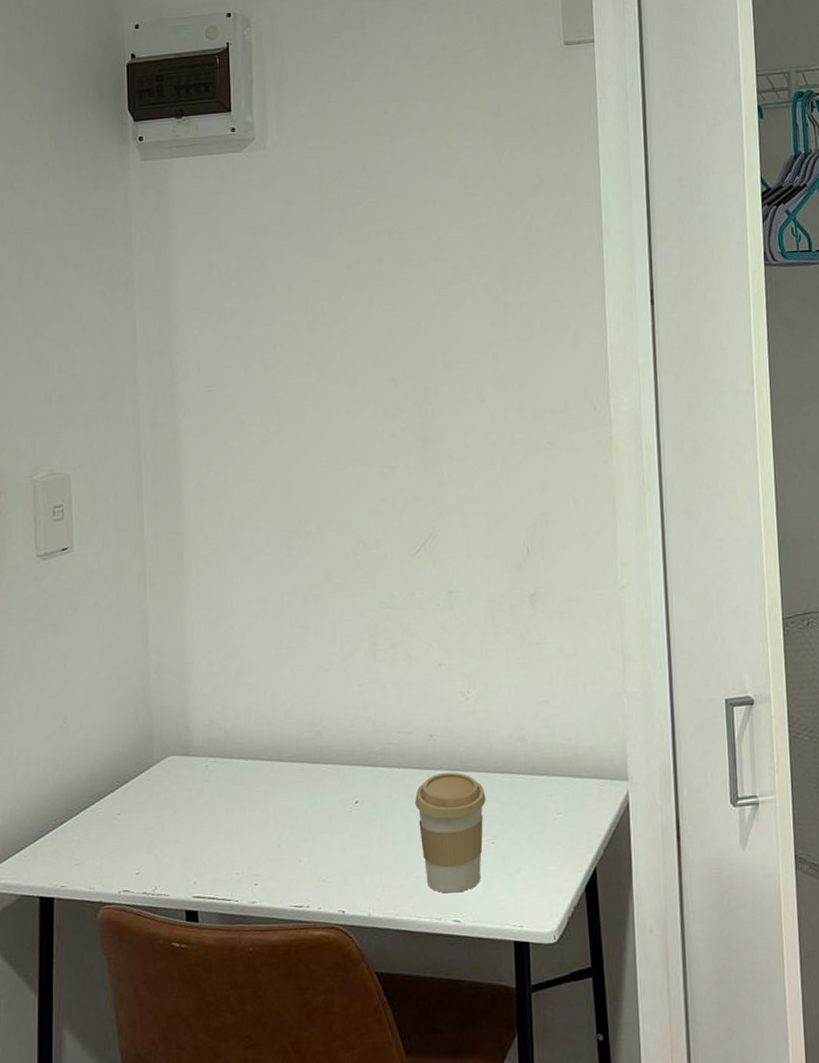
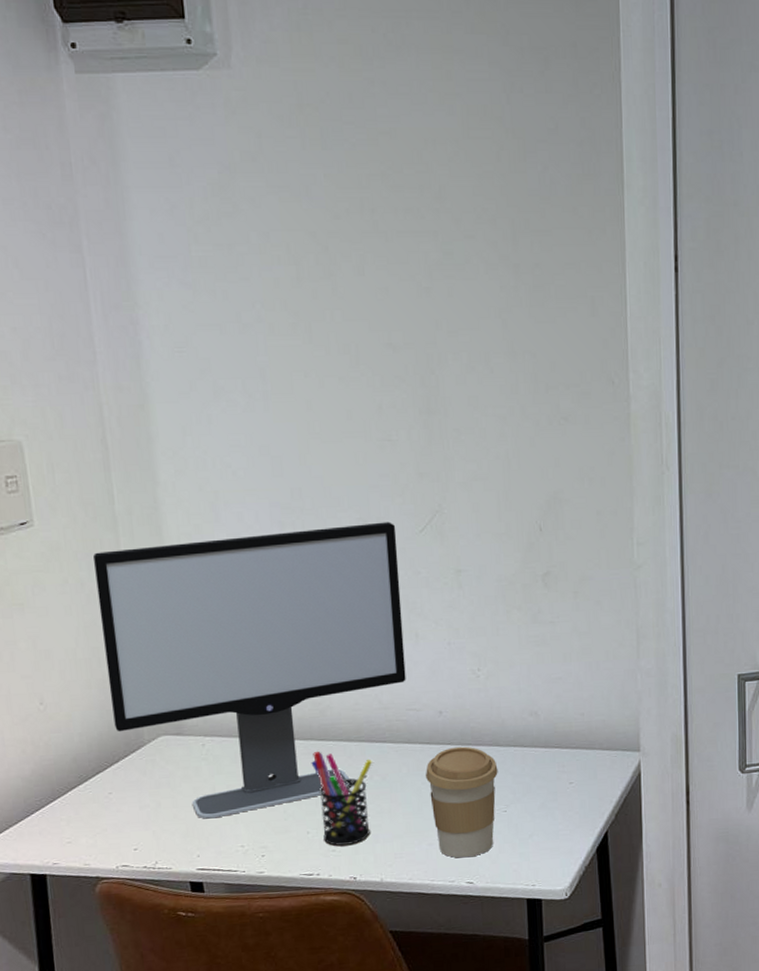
computer monitor: none [122,544,399,843] -> present [93,522,406,819]
pen holder: none [306,775,365,876] -> present [311,752,373,846]

